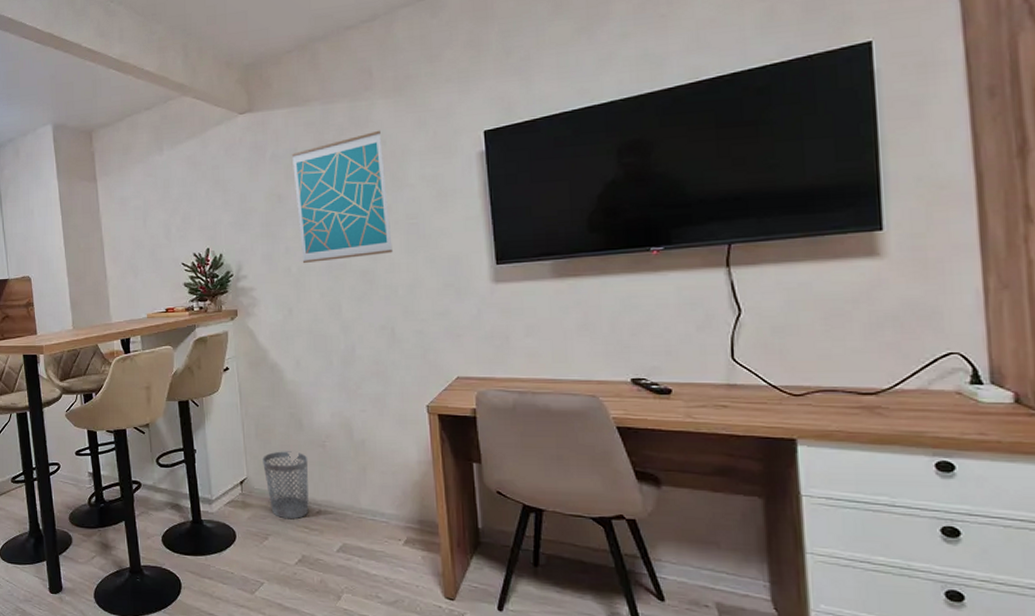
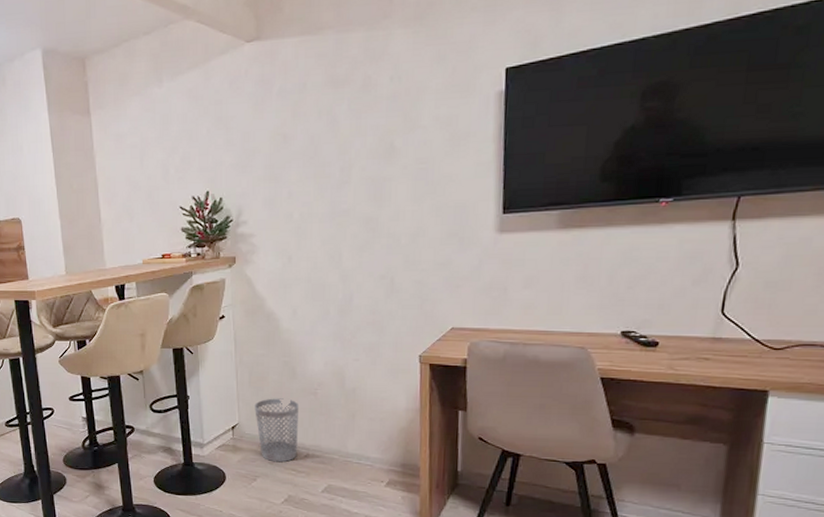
wall art: present [291,130,393,264] -> none [300,64,399,210]

